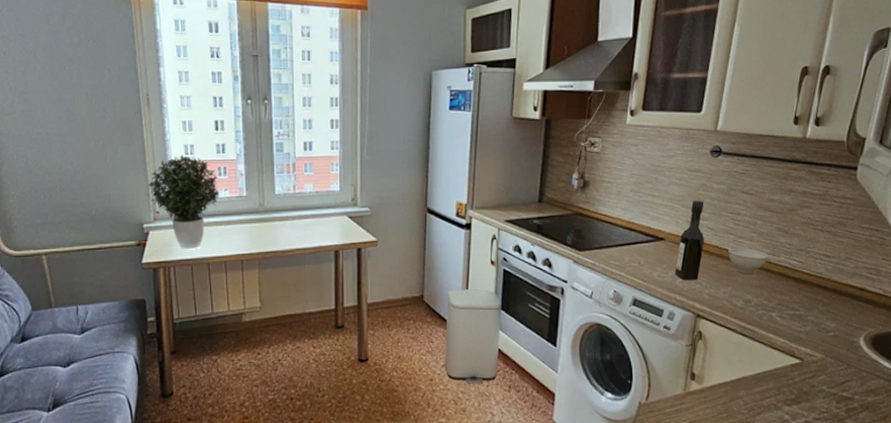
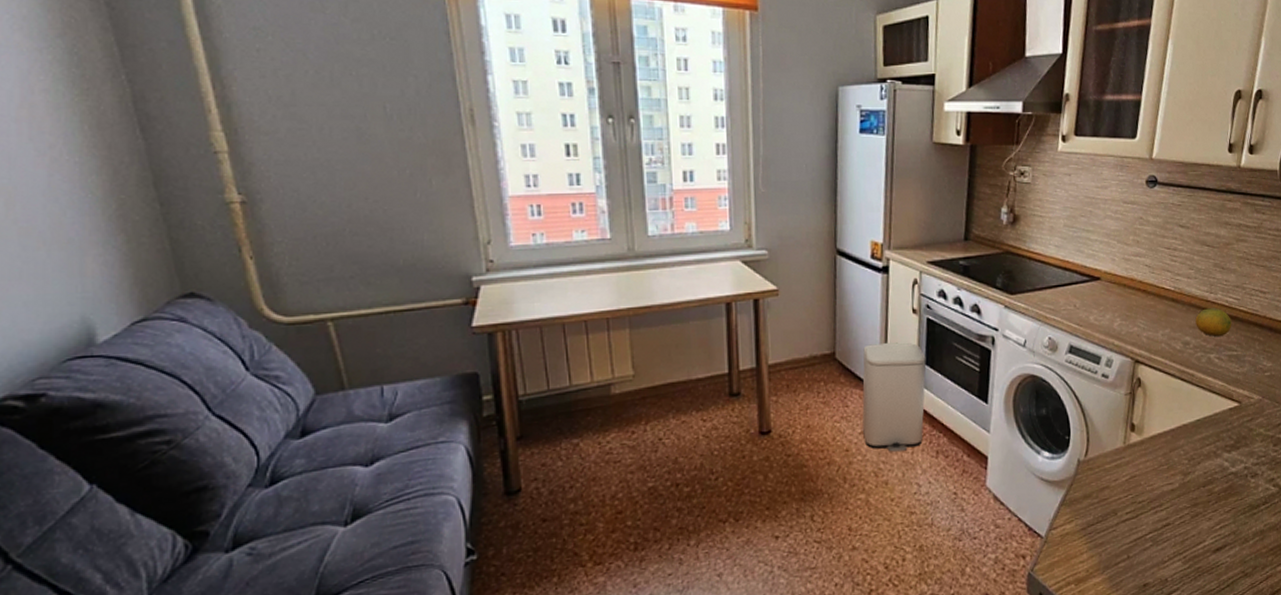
potted plant: present [148,154,220,249] -> none [477,187,576,307]
bottle: present [675,201,705,281] -> none [1112,235,1142,323]
bowl: present [728,248,769,275] -> none [1166,286,1207,315]
fruit: none [757,269,795,296] -> present [1195,308,1232,336]

